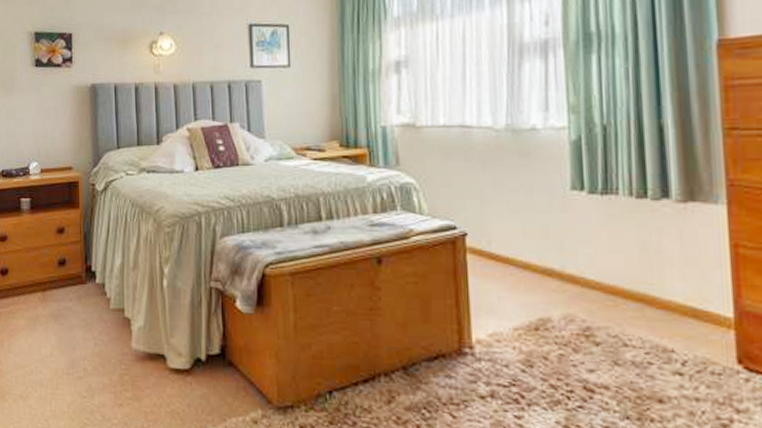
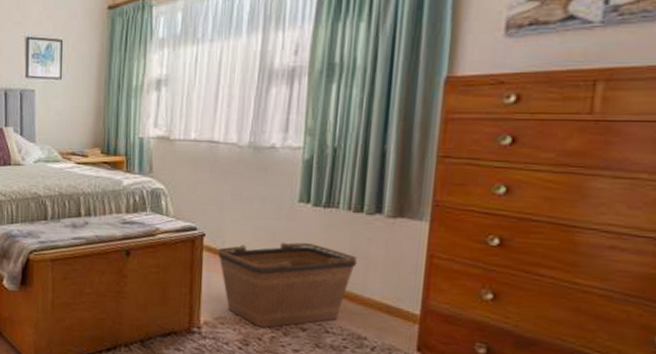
bicycle basket: none [483,238,650,344] -> present [217,242,358,328]

